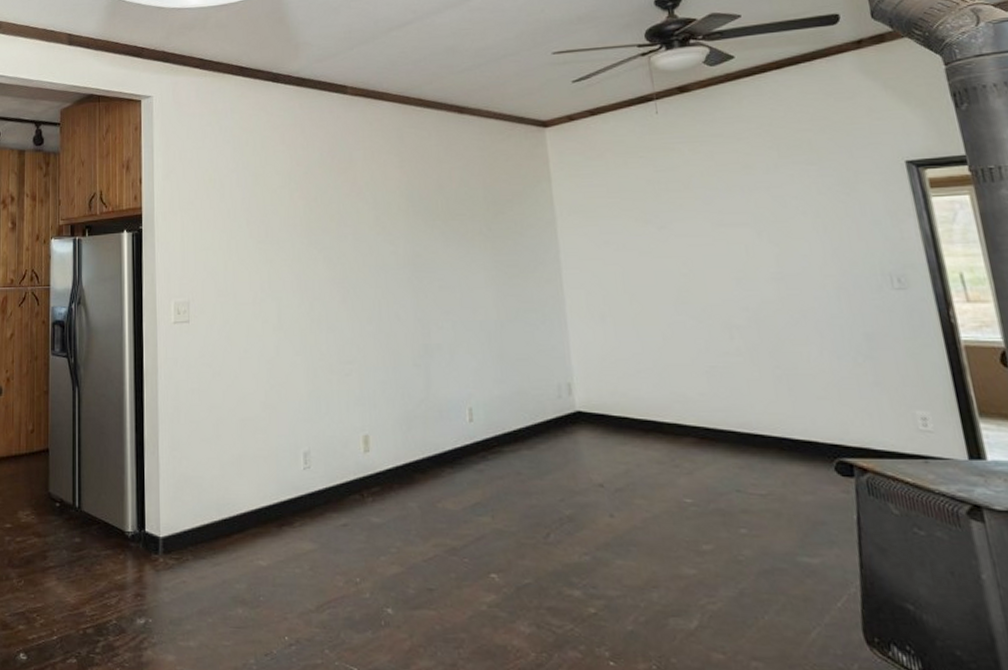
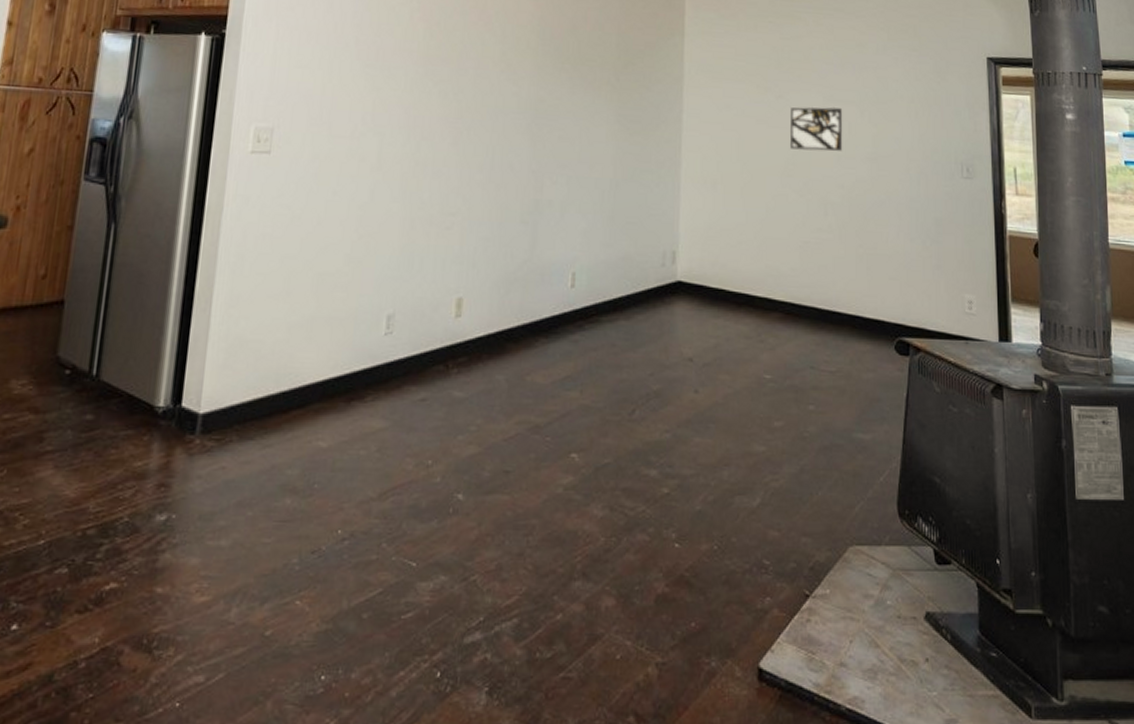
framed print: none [676,232,742,277] -> present [790,107,843,152]

